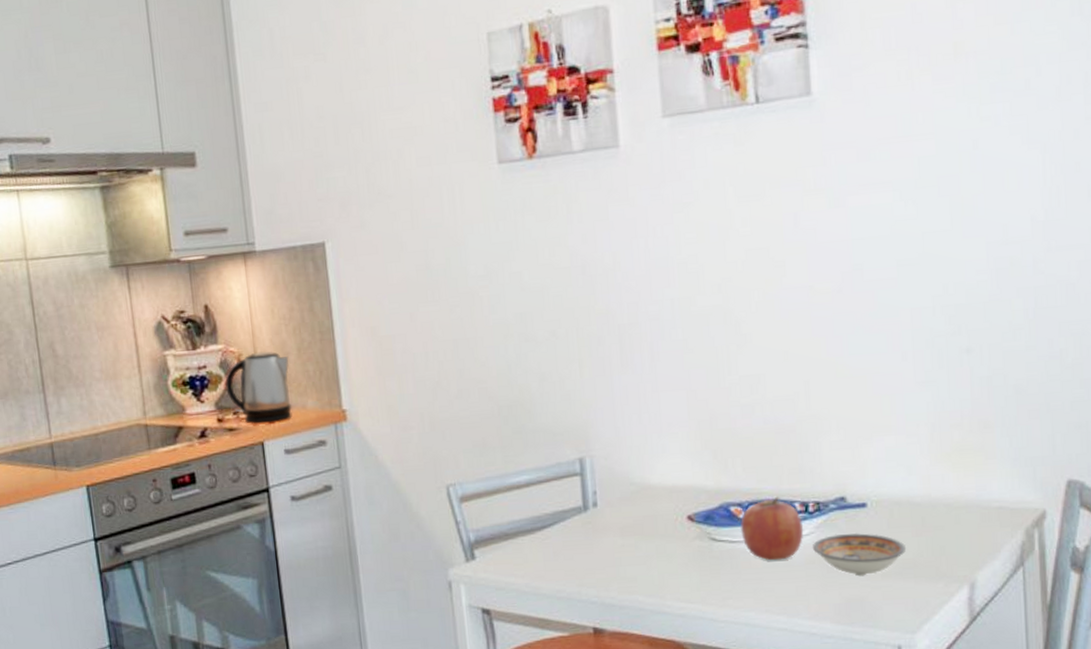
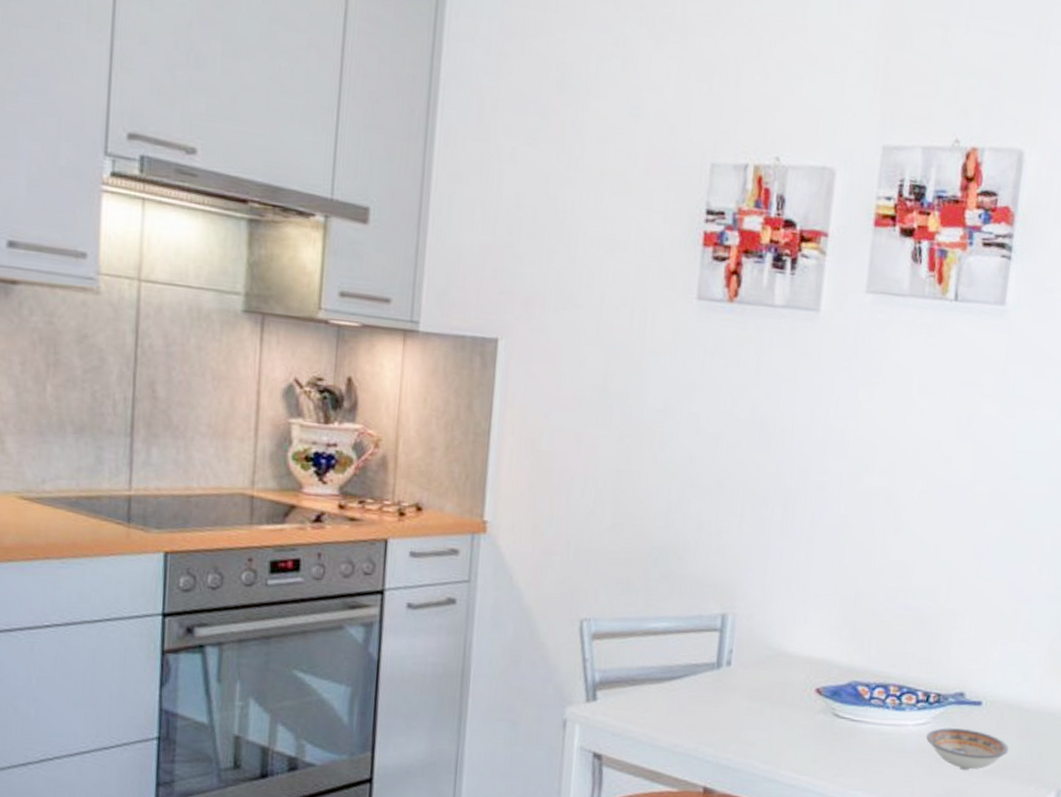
kettle: present [225,351,292,425] -> none [354,440,434,521]
fruit: present [740,497,804,561] -> none [863,683,922,745]

